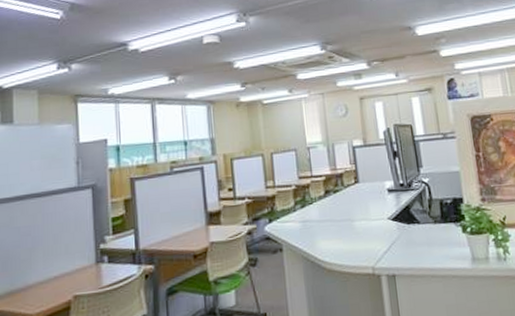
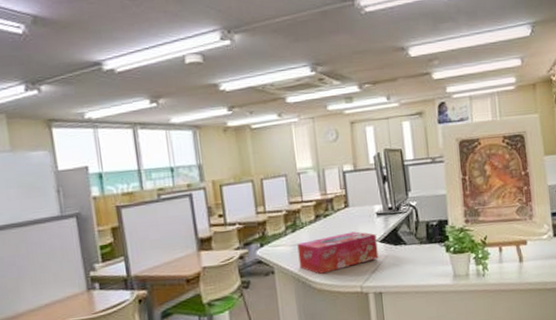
tissue box: none [306,208,391,253] -> present [297,231,379,274]

